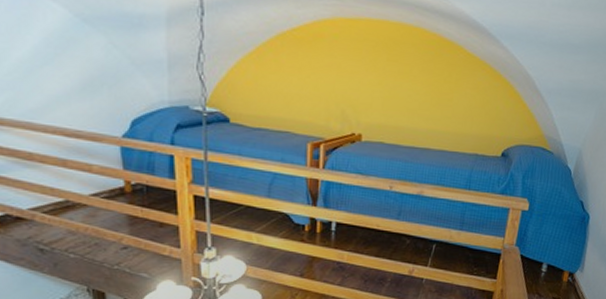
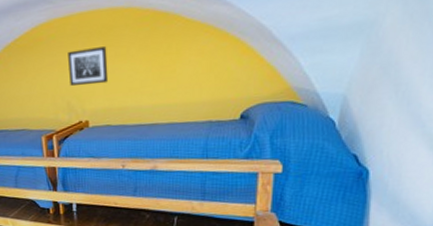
wall art: none [347,56,391,99] -> present [68,46,109,86]

